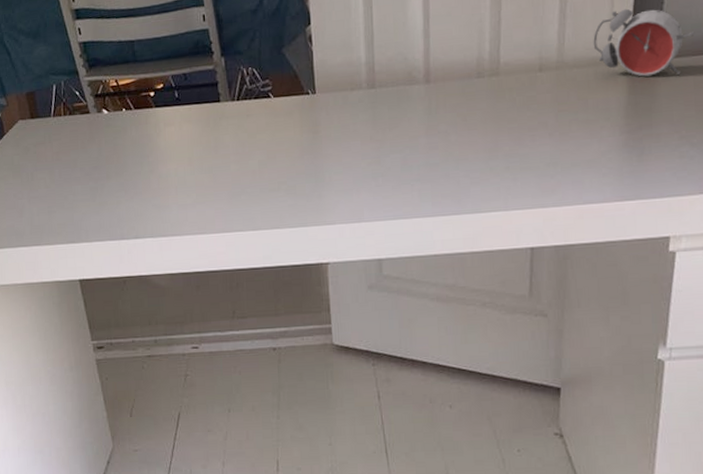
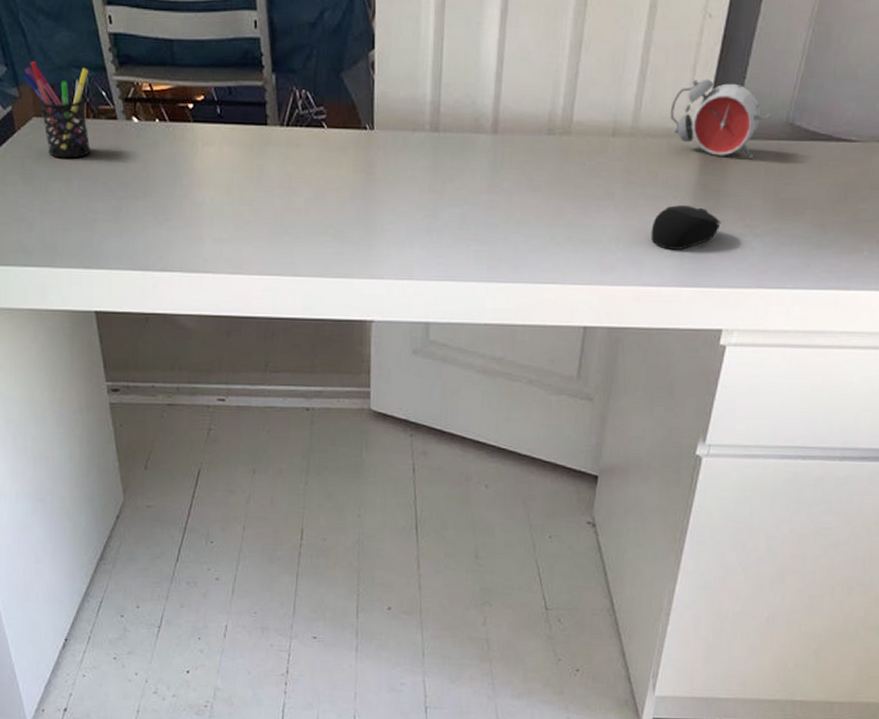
pen holder: none [9,74,69,152] -> present [24,61,91,159]
computer mouse: none [587,125,656,168] -> present [650,205,721,250]

